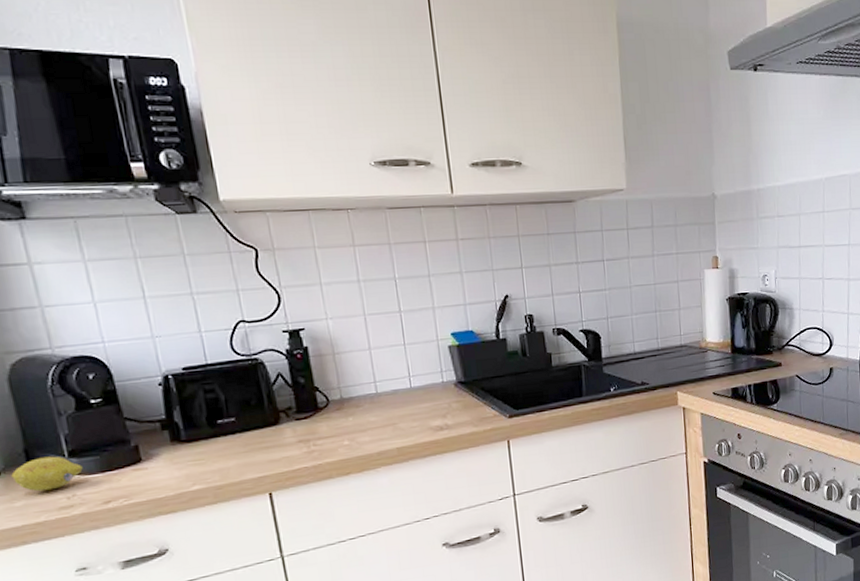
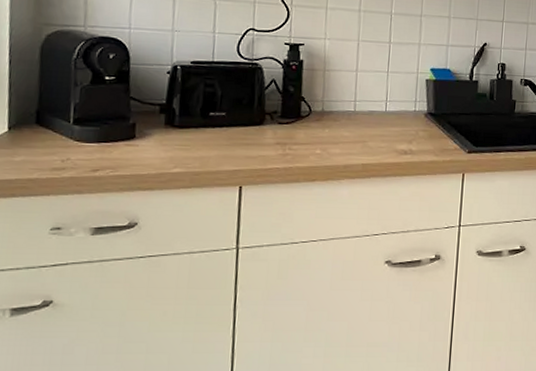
fruit: present [11,456,83,492] -> none [19,120,83,151]

